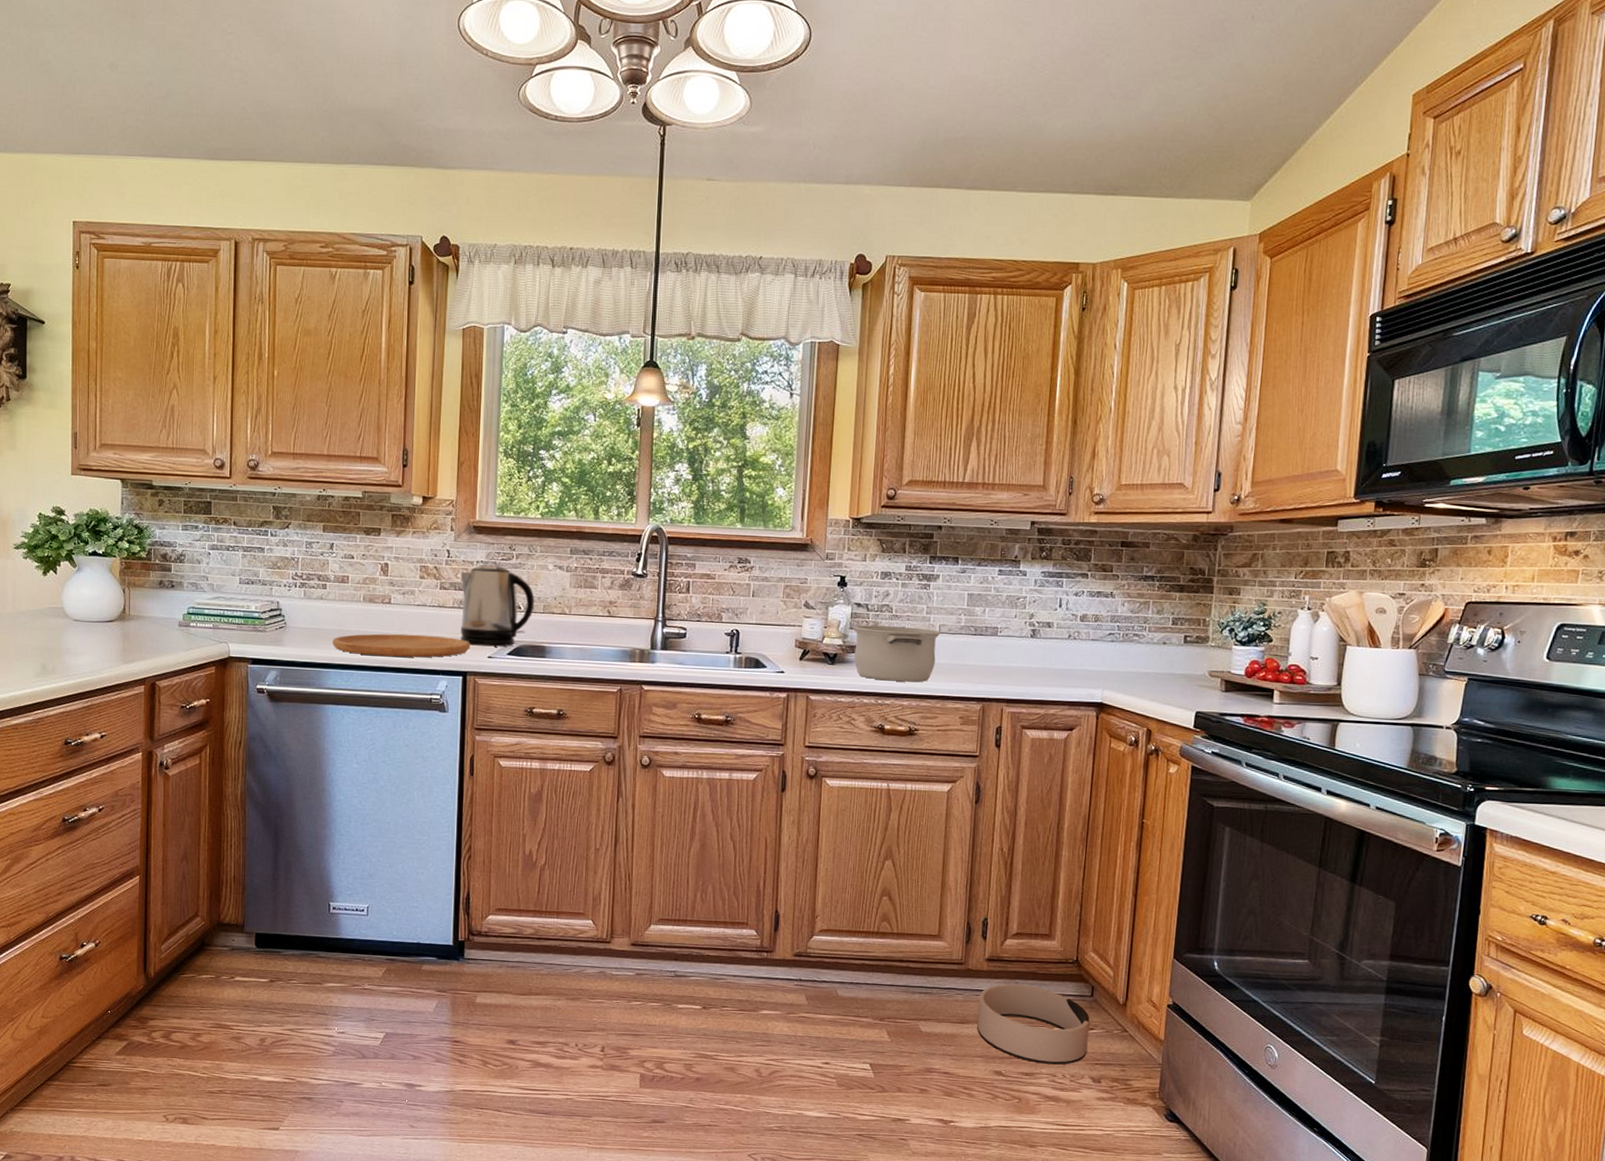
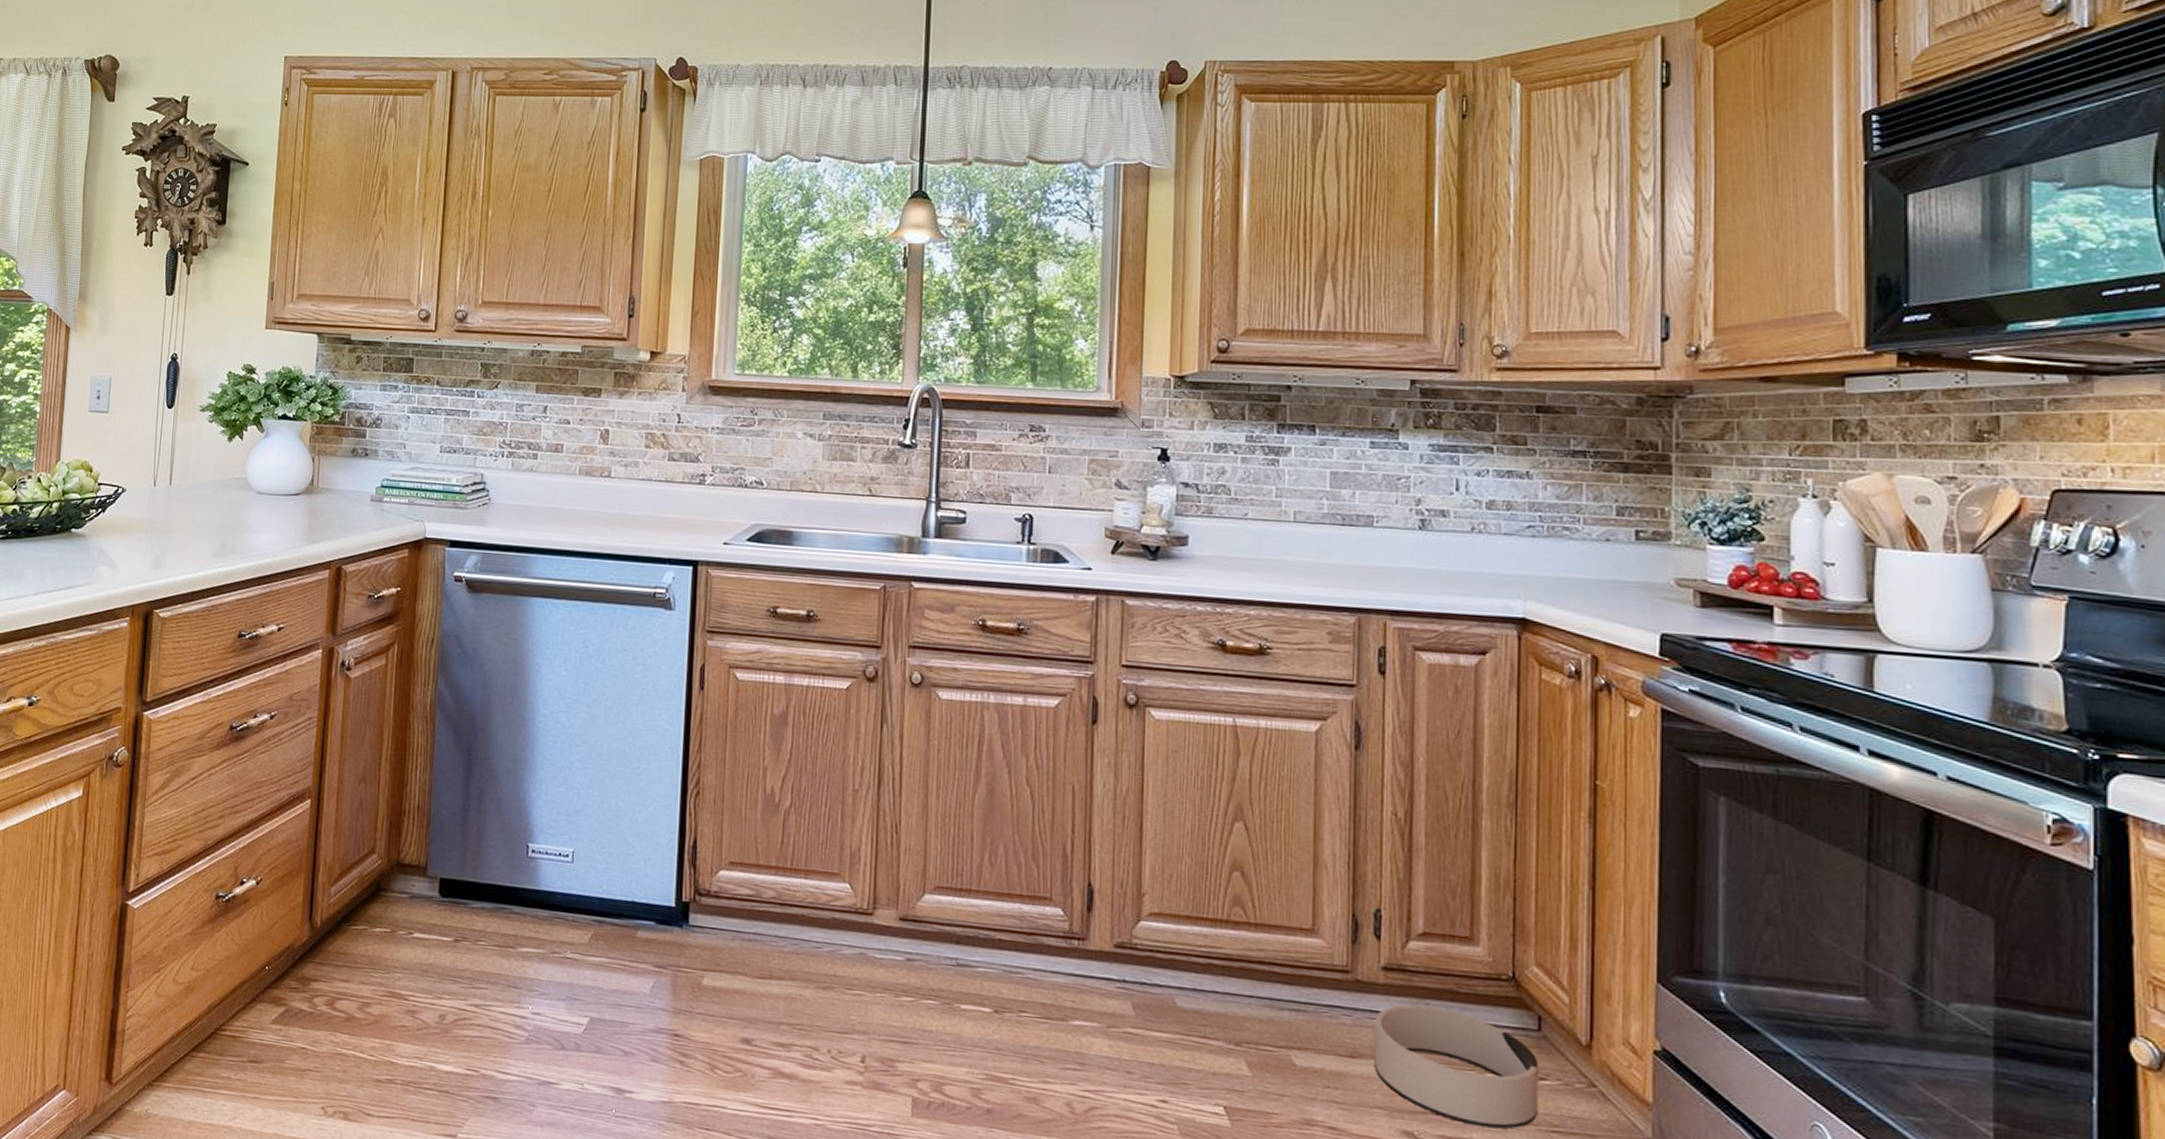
cutting board: present [333,633,470,658] -> none [542,513,703,543]
kettle: present [460,565,534,647] -> none [691,432,780,531]
cooking pot: present [852,625,941,683] -> none [1179,510,1297,586]

